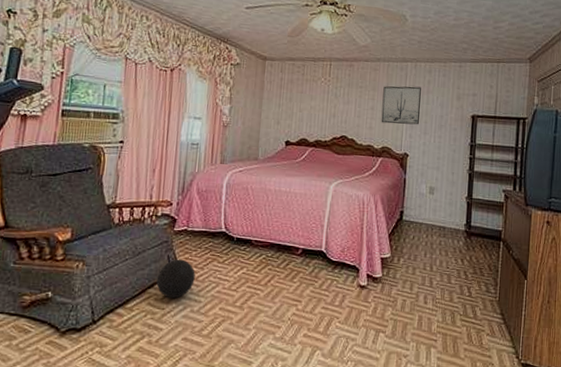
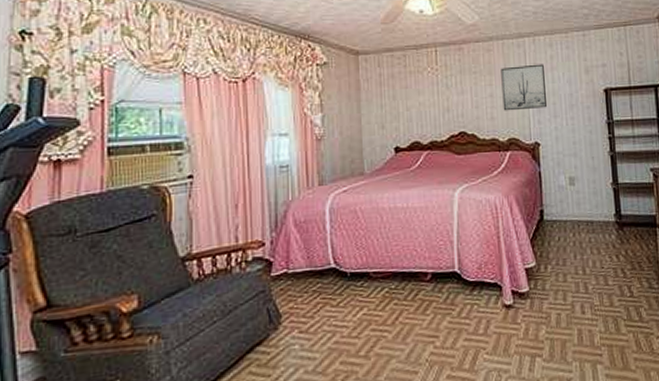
ball: present [156,259,195,299] -> none [256,309,305,362]

